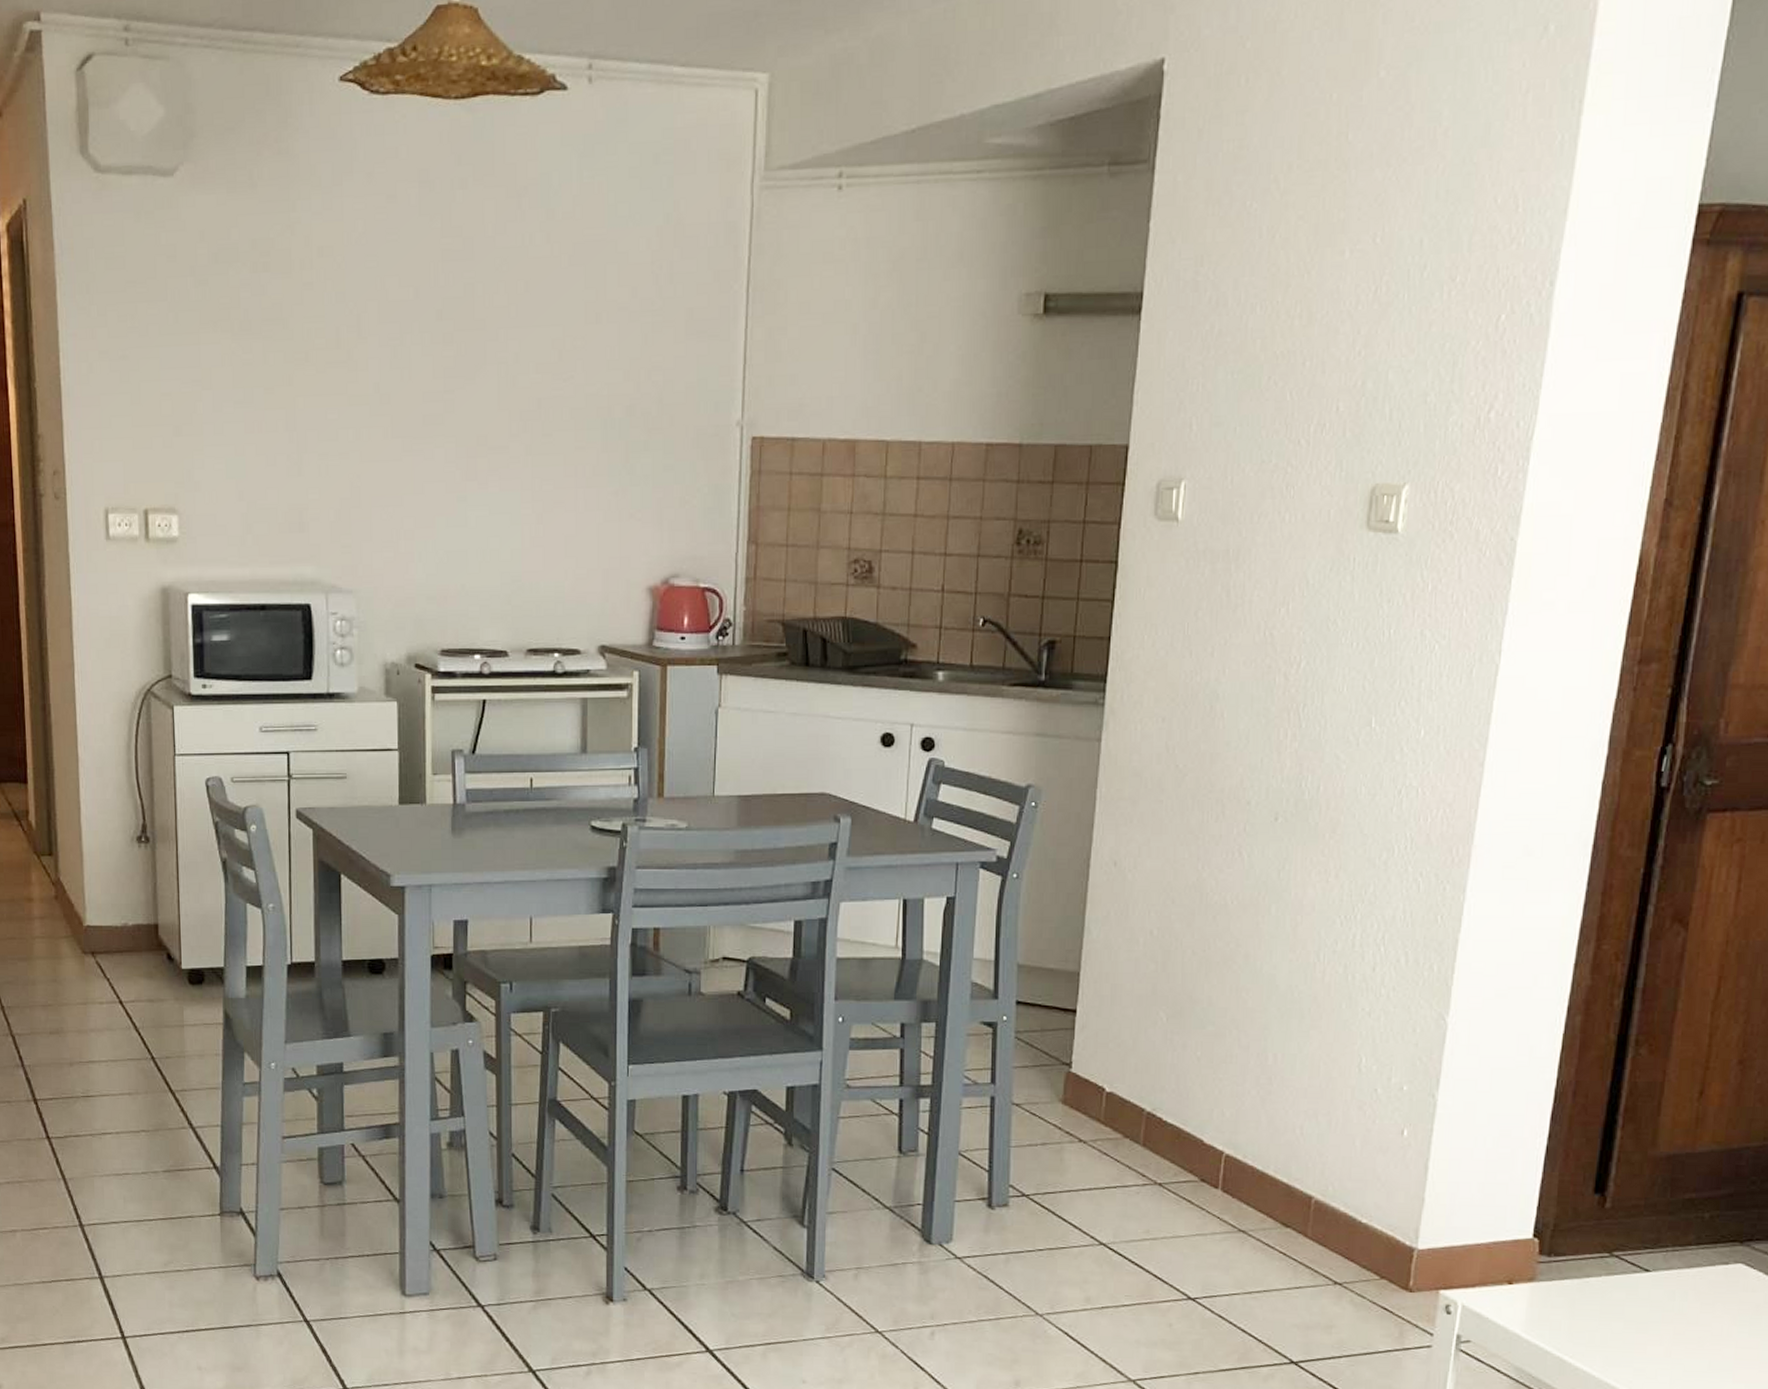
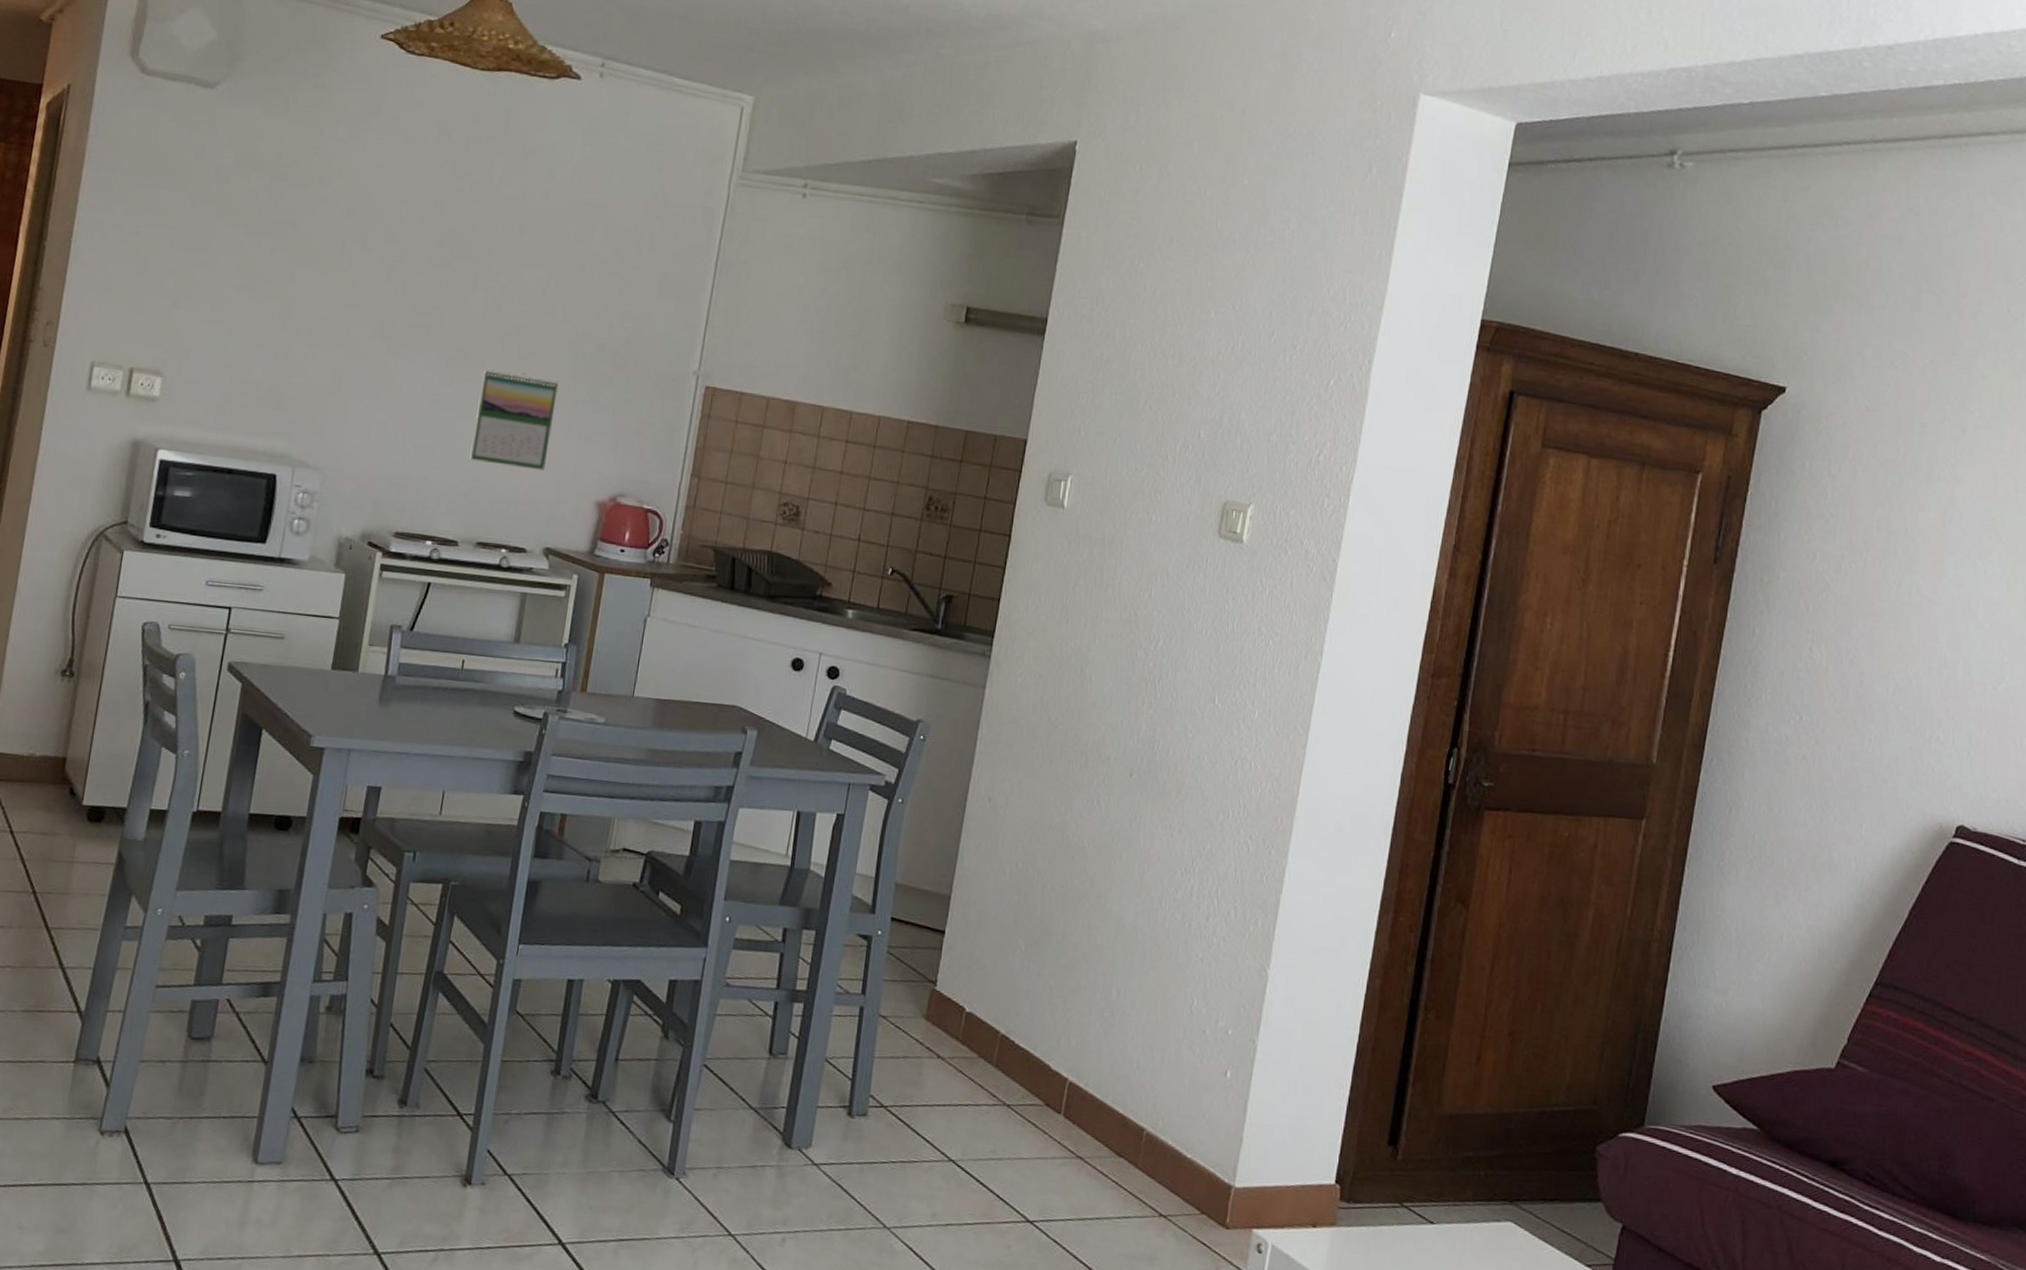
calendar: none [506,452,591,561] -> present [470,368,559,471]

